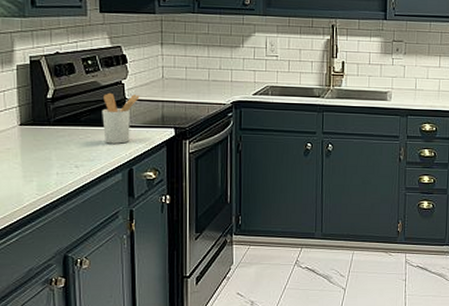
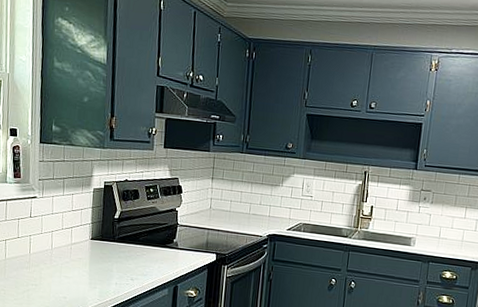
utensil holder: present [102,92,140,144] -> none [157,217,190,263]

